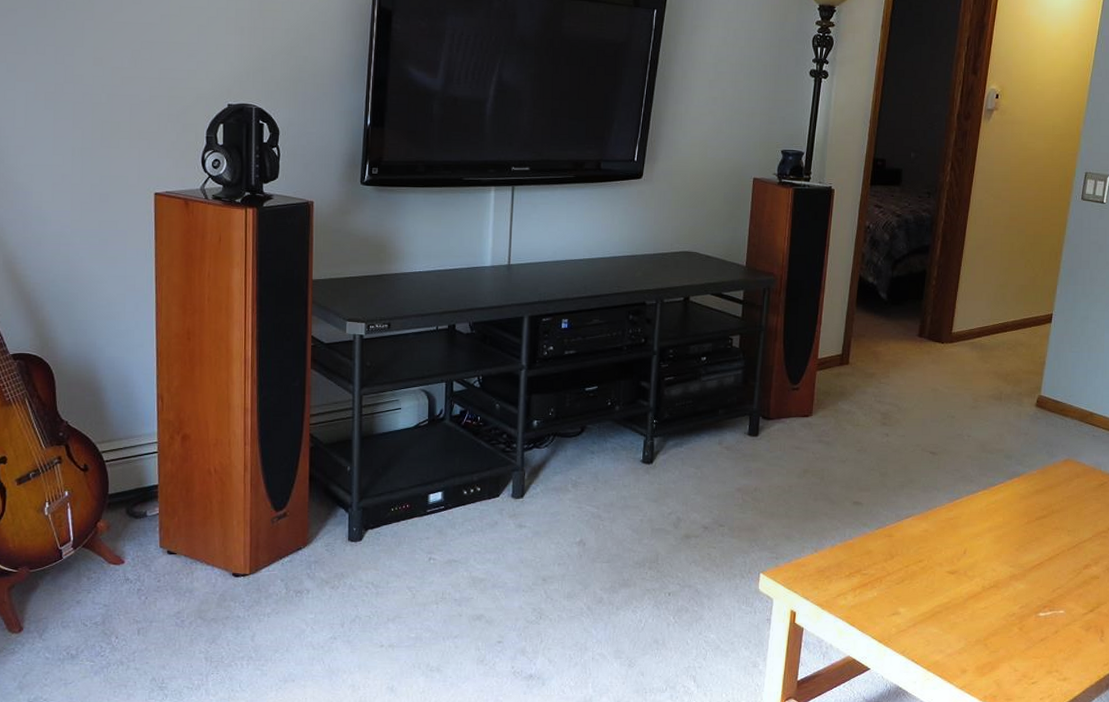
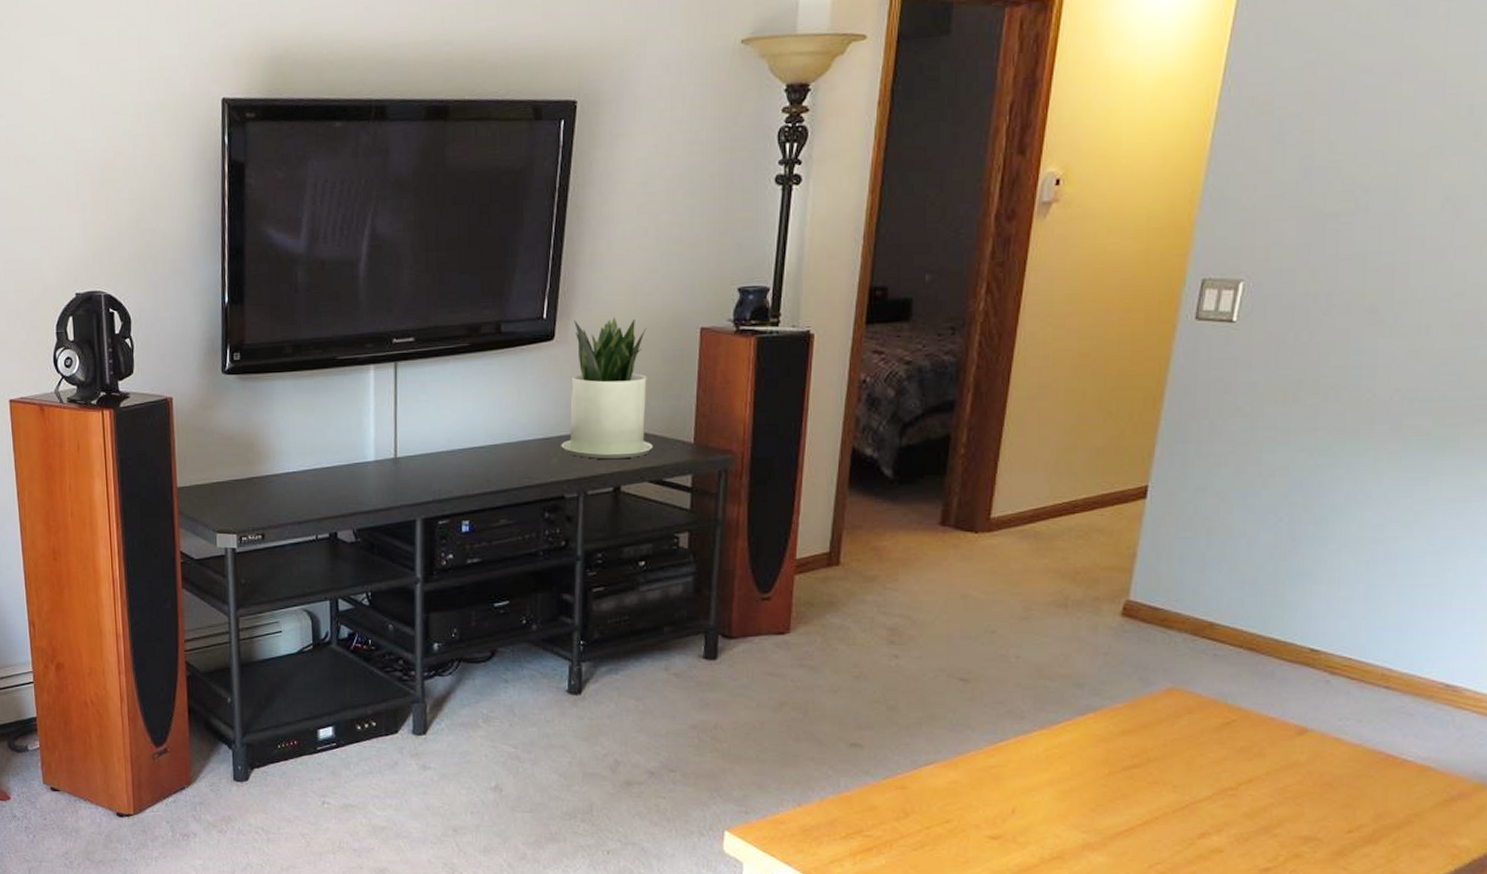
planter: none [644,164,716,276] -> present [561,317,654,460]

